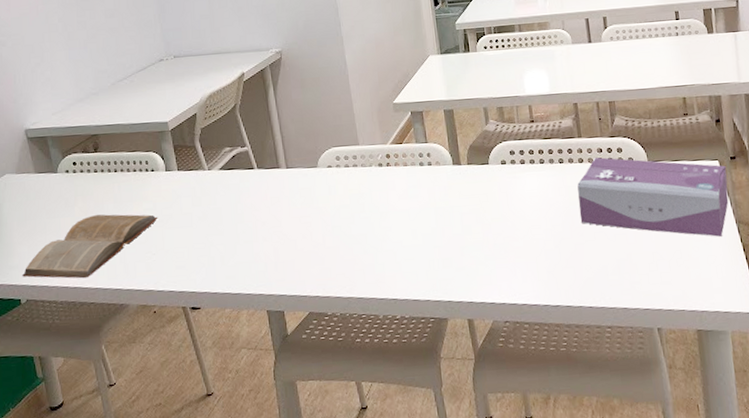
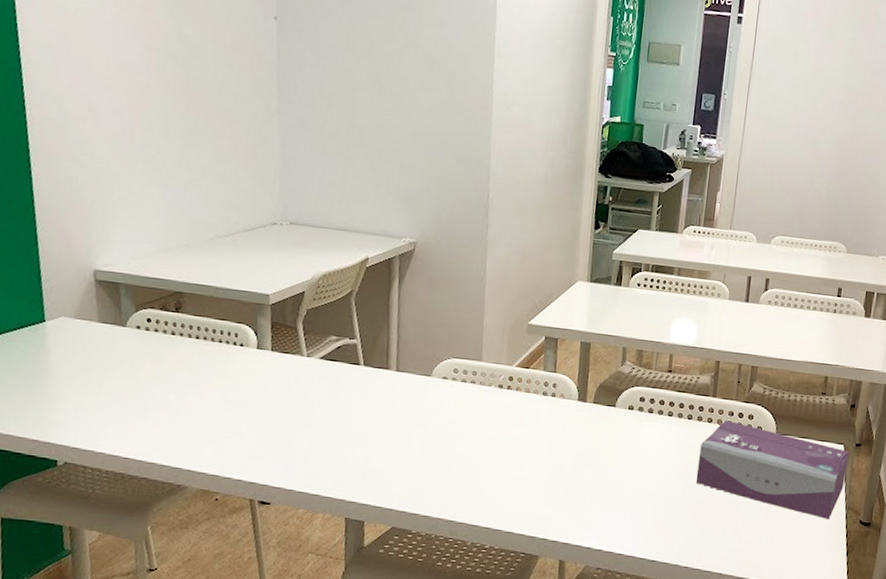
book: present [22,214,158,279] -> none [63,382,239,450]

